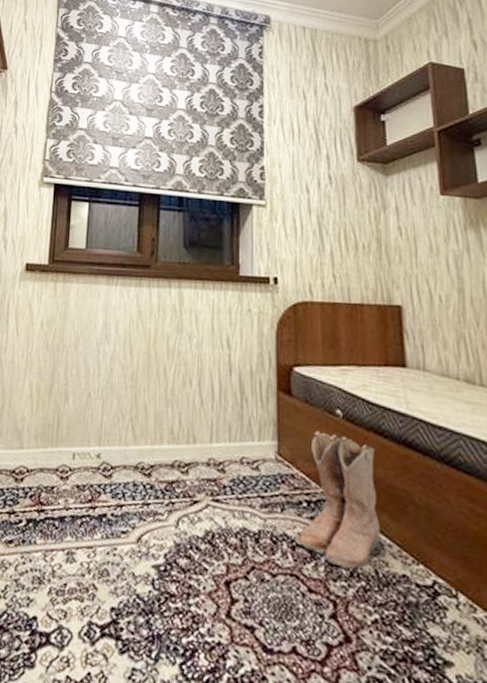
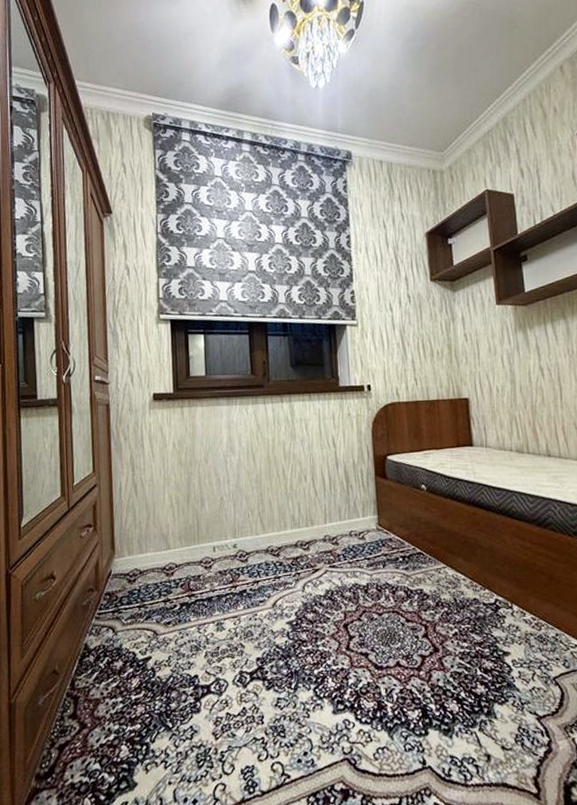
boots: present [295,430,380,570] -> none [395,502,457,602]

